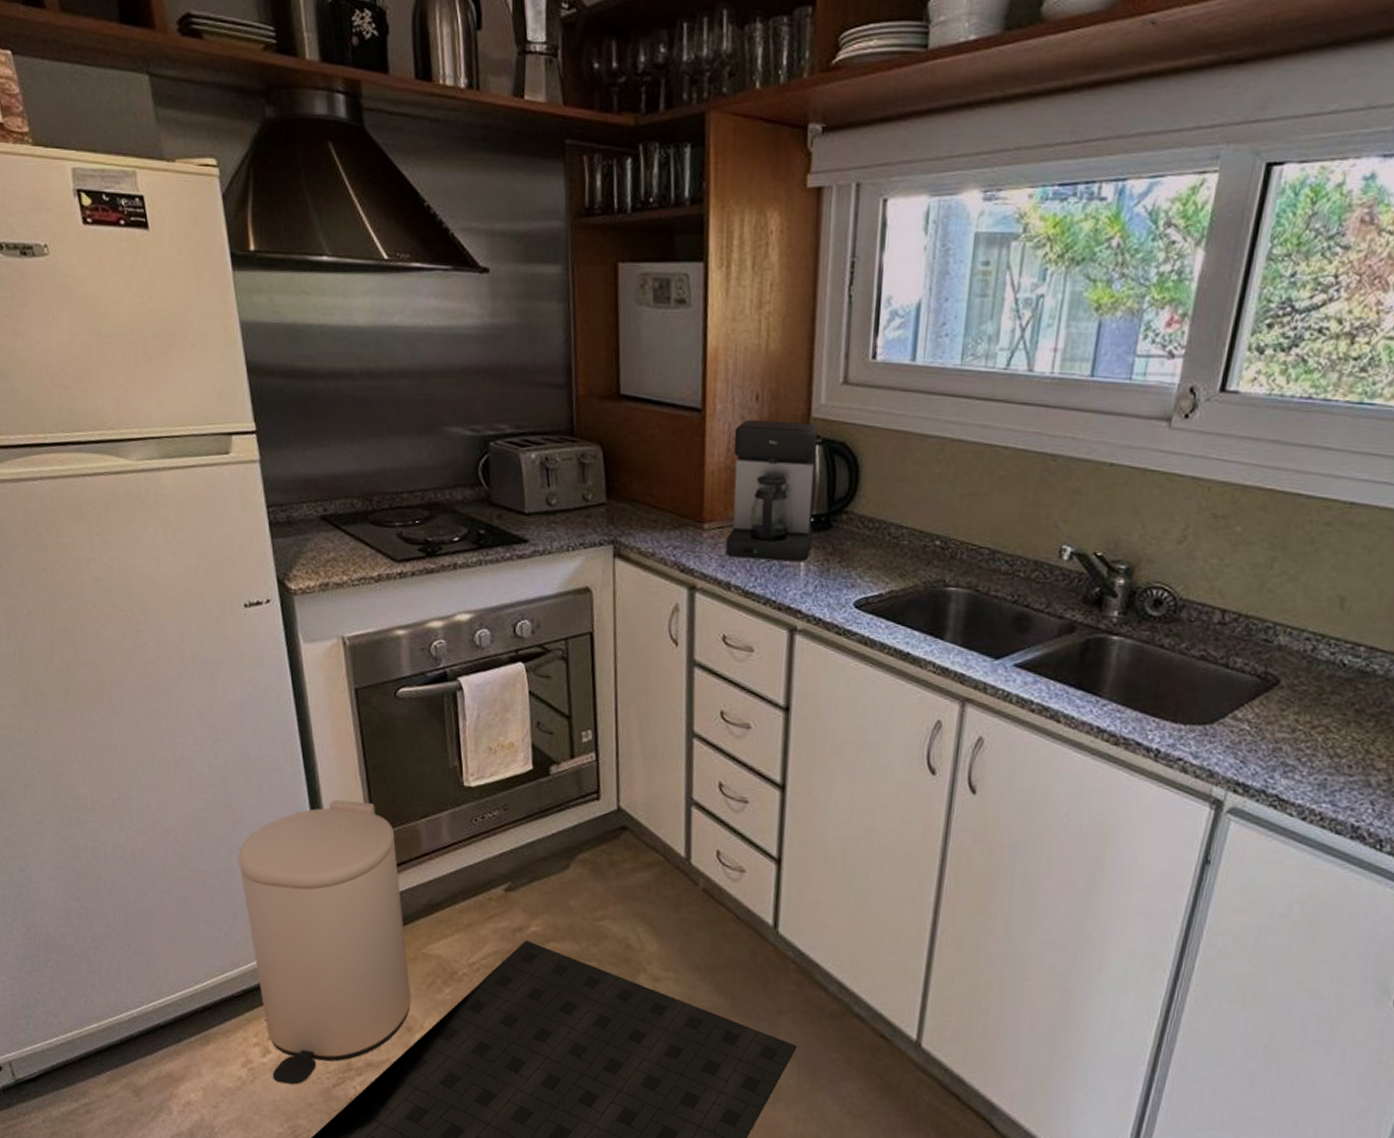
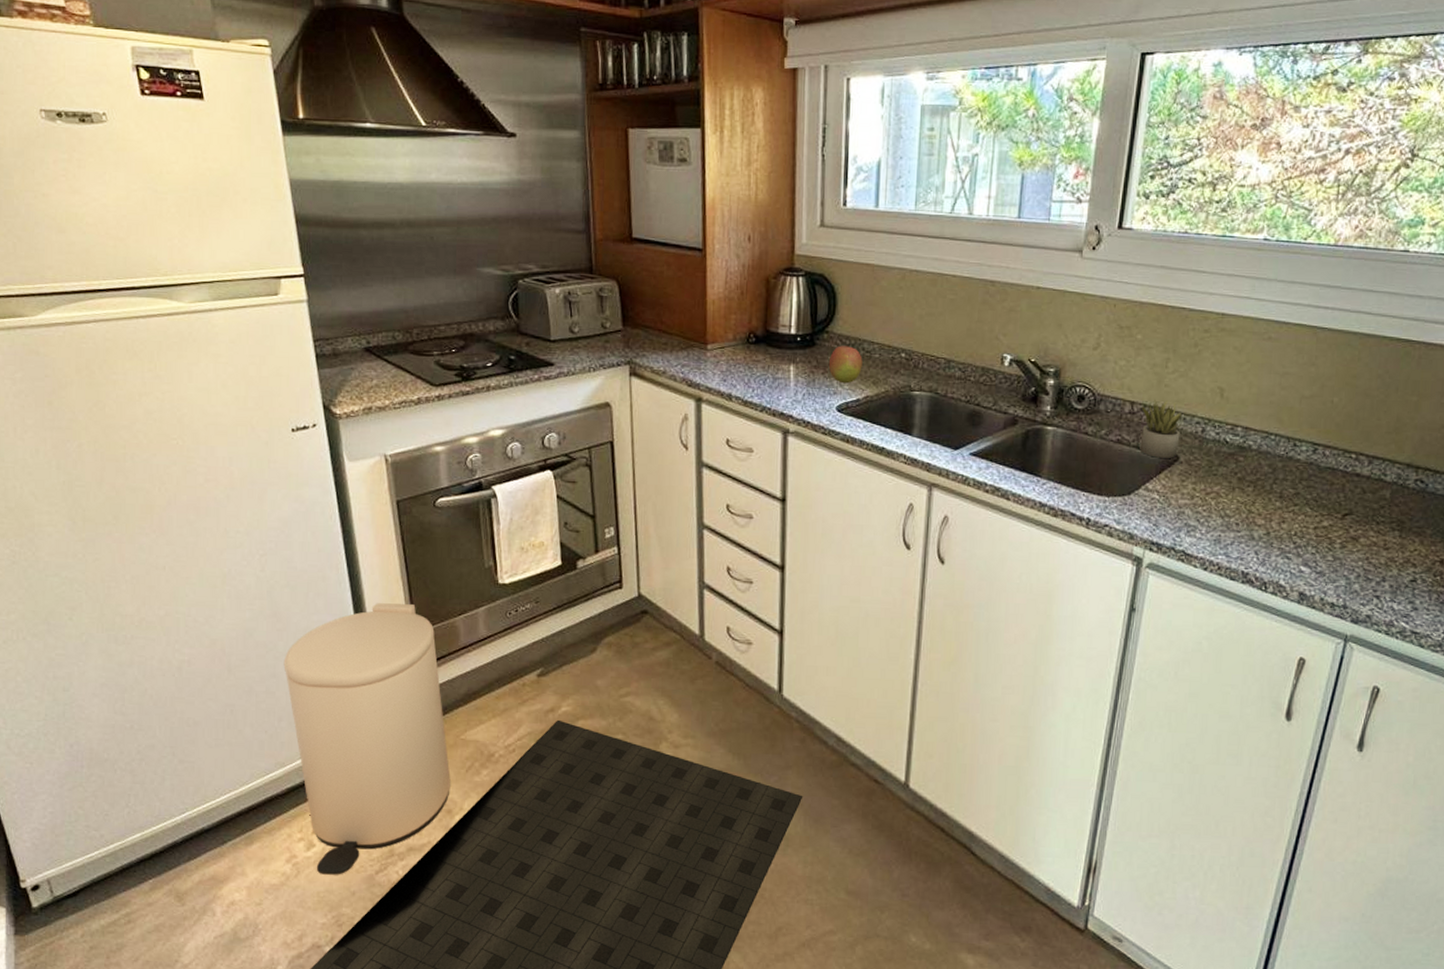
coffee maker: present [725,419,818,562] -> none [726,256,801,375]
fruit: none [846,529,888,575] -> present [828,346,863,384]
succulent plant: none [1229,608,1288,682] -> present [1140,400,1183,458]

